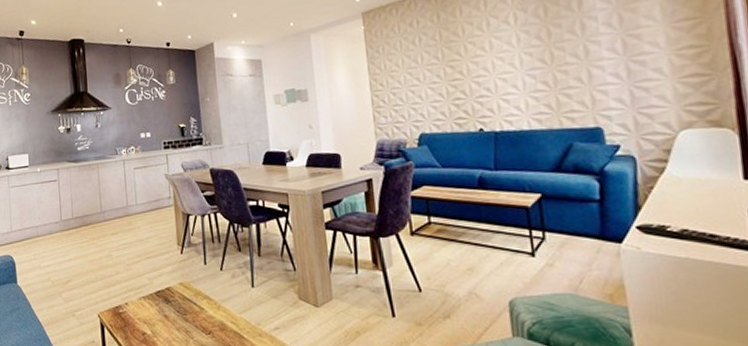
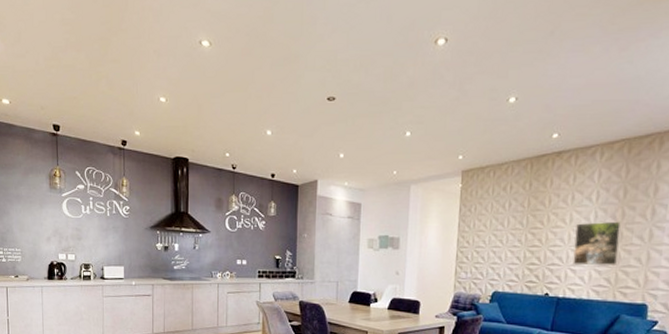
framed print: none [498,41,556,95] -> present [573,221,621,266]

